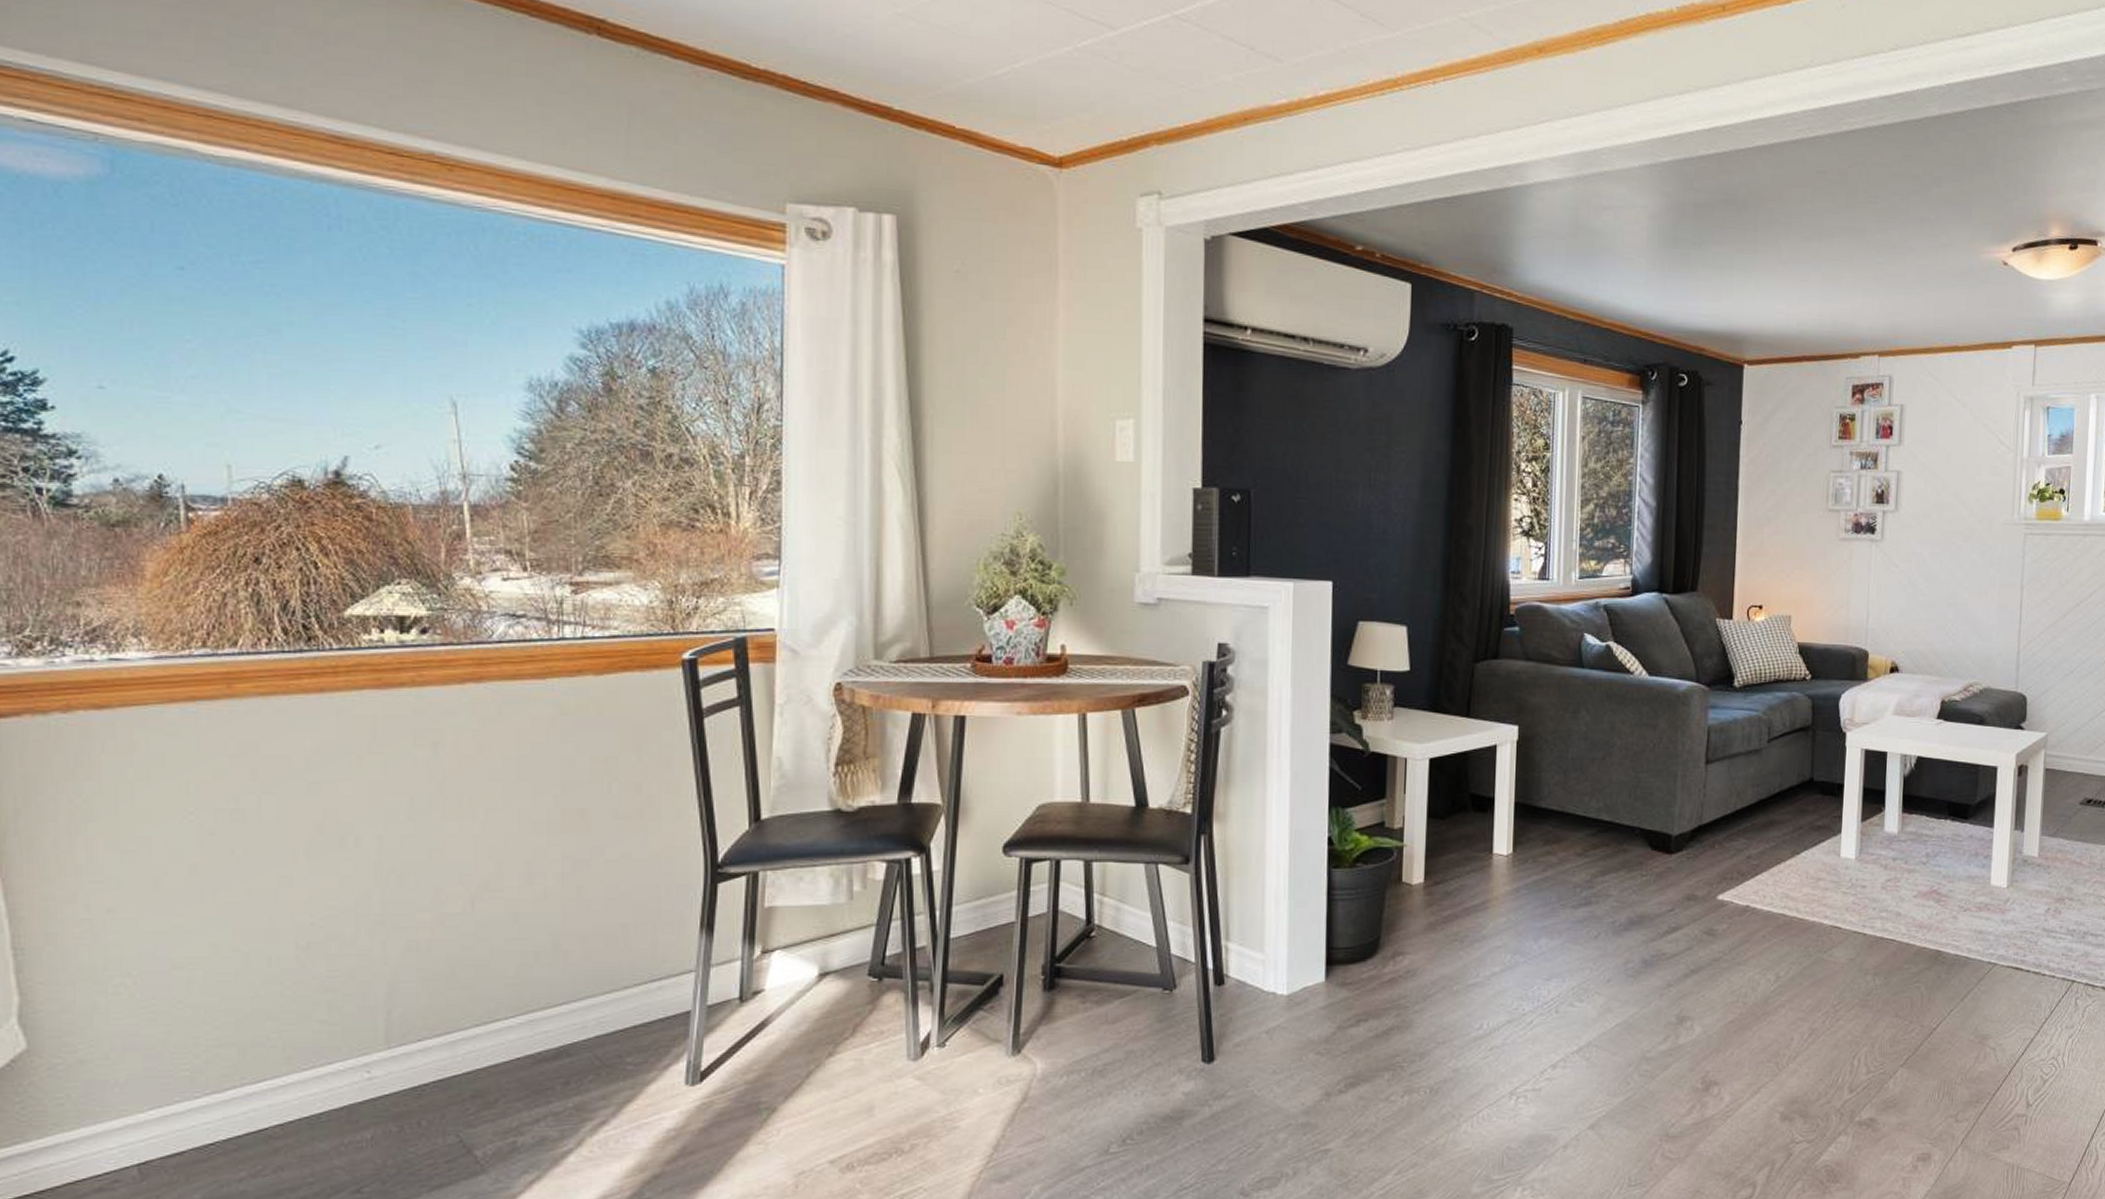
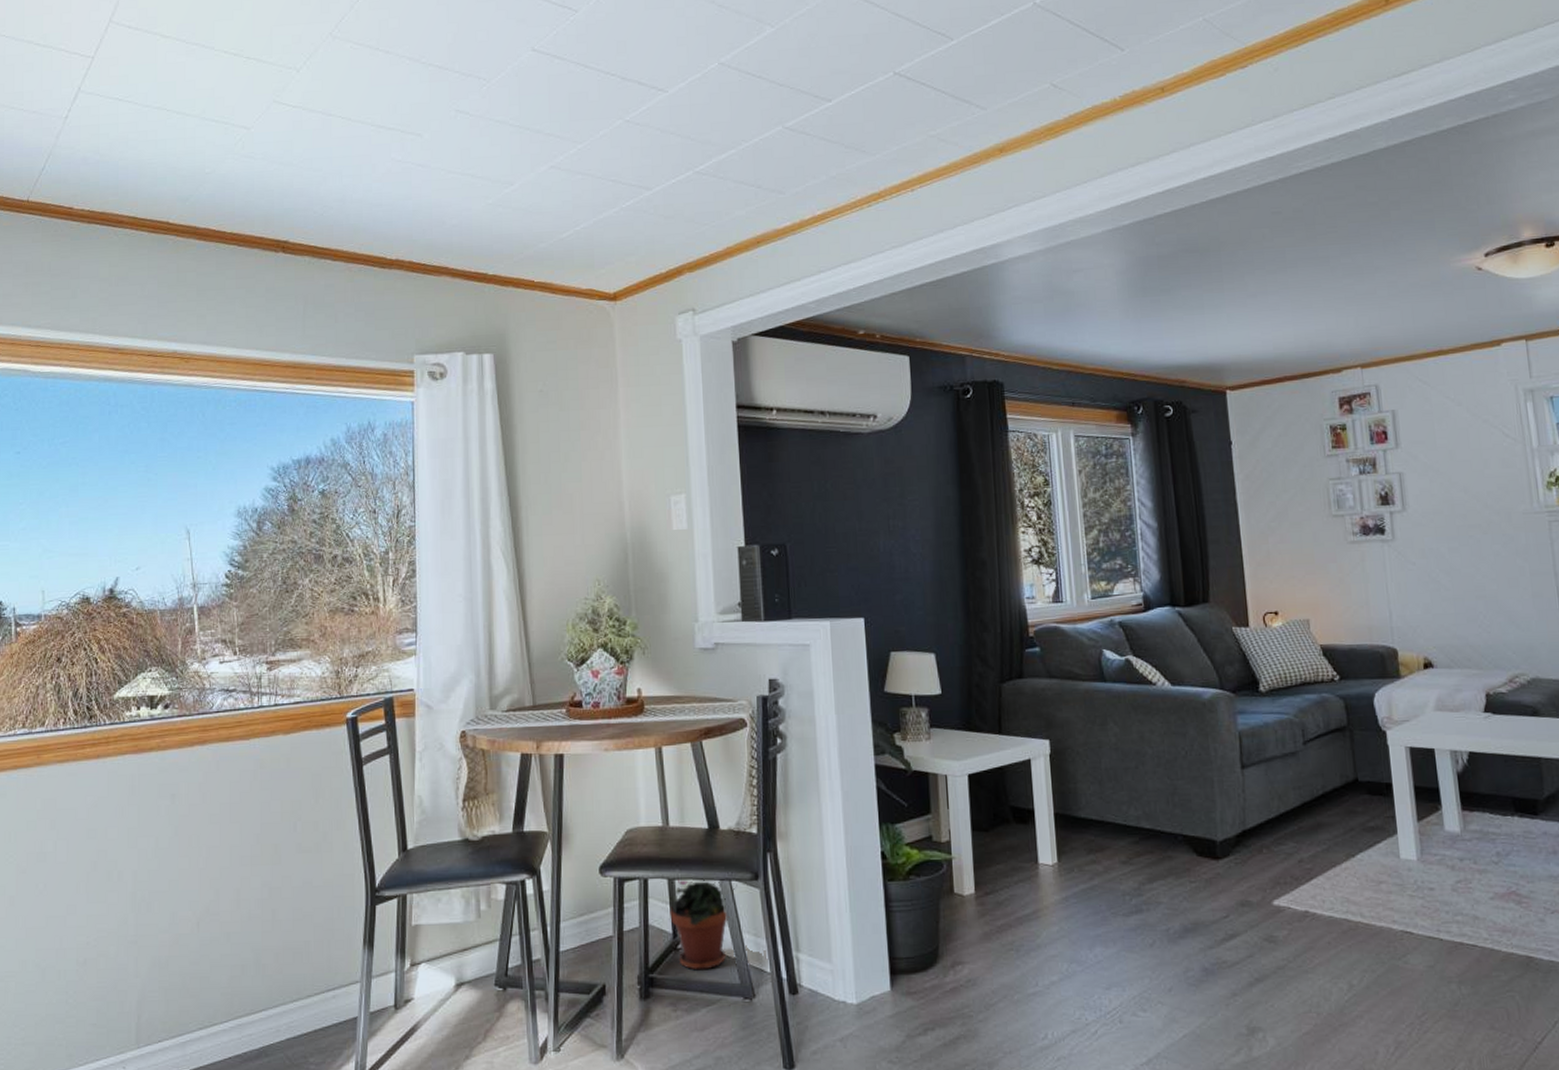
potted plant: none [1084,861,1165,960] -> present [670,879,737,970]

